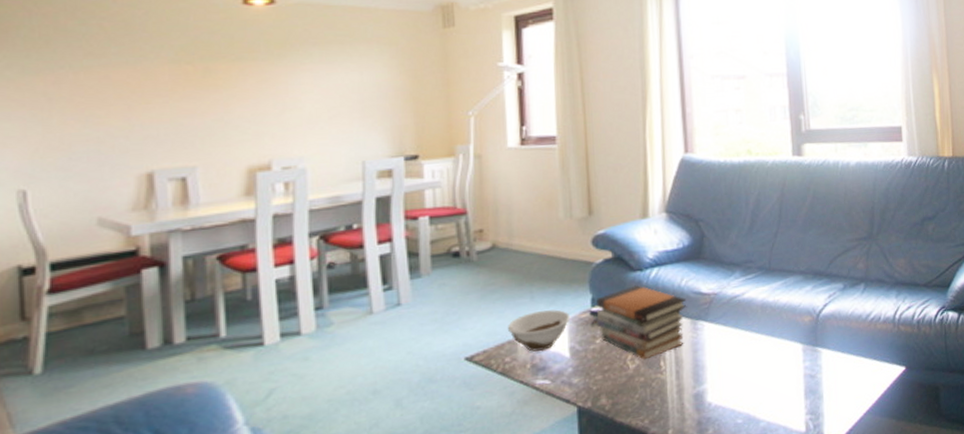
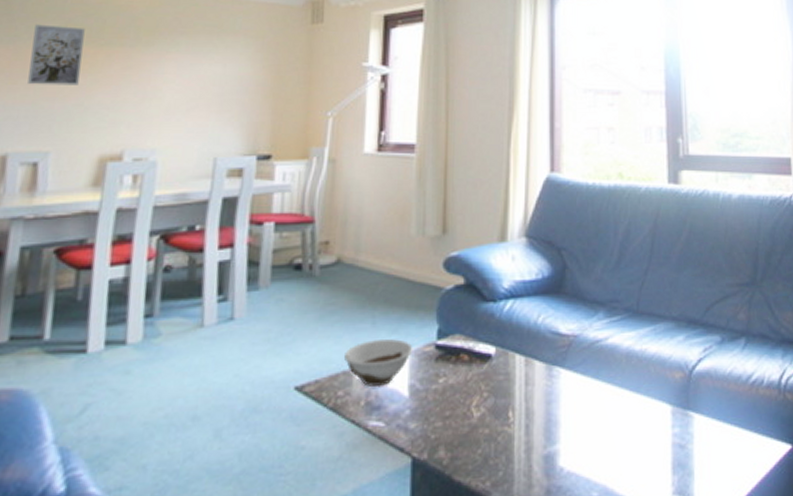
wall art: none [160,43,215,104] -> present [28,24,85,85]
book stack: present [596,285,687,360] -> none [441,318,543,408]

